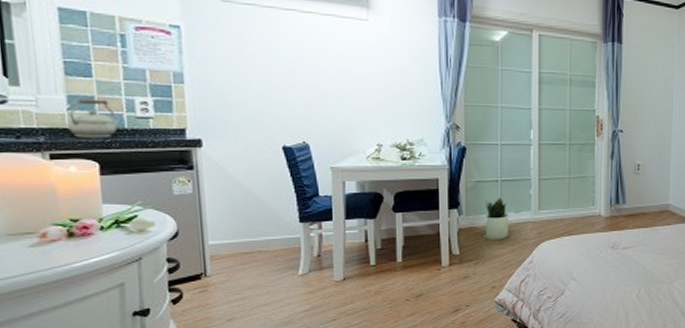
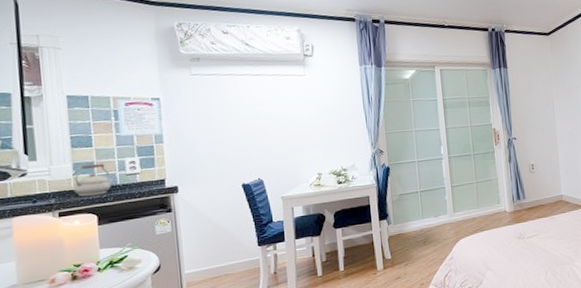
planter: present [482,197,512,242] -> none [408,205,433,245]

